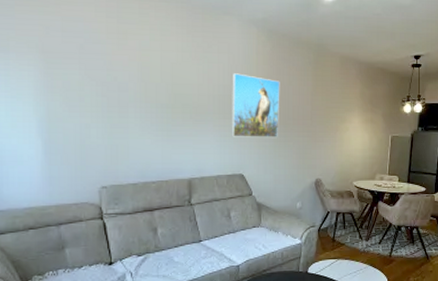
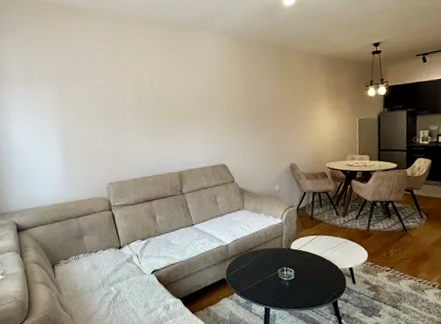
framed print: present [231,73,280,137] -> none [209,77,253,133]

